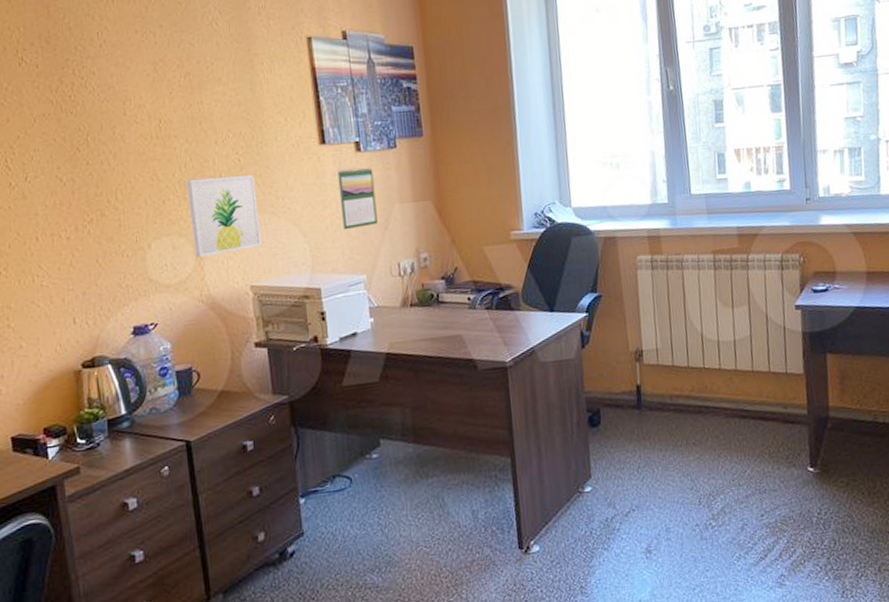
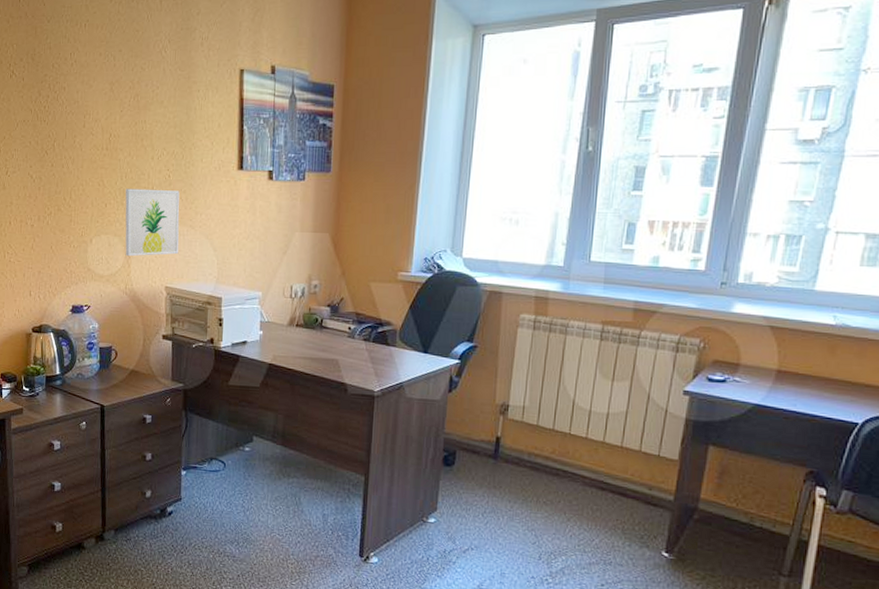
calendar: present [337,167,378,230] -> none [248,194,281,250]

